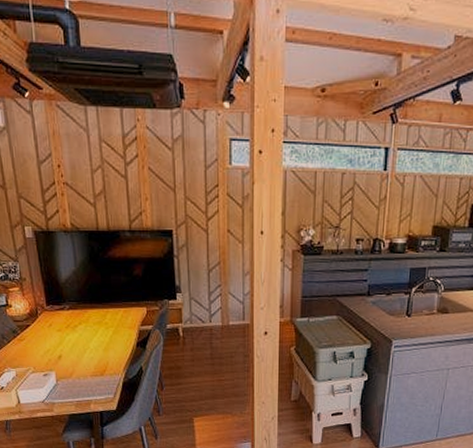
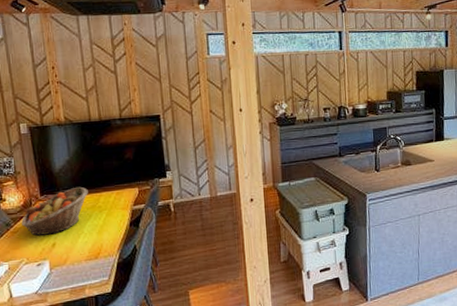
fruit basket: none [28,300,95,346] -> present [22,186,88,236]

